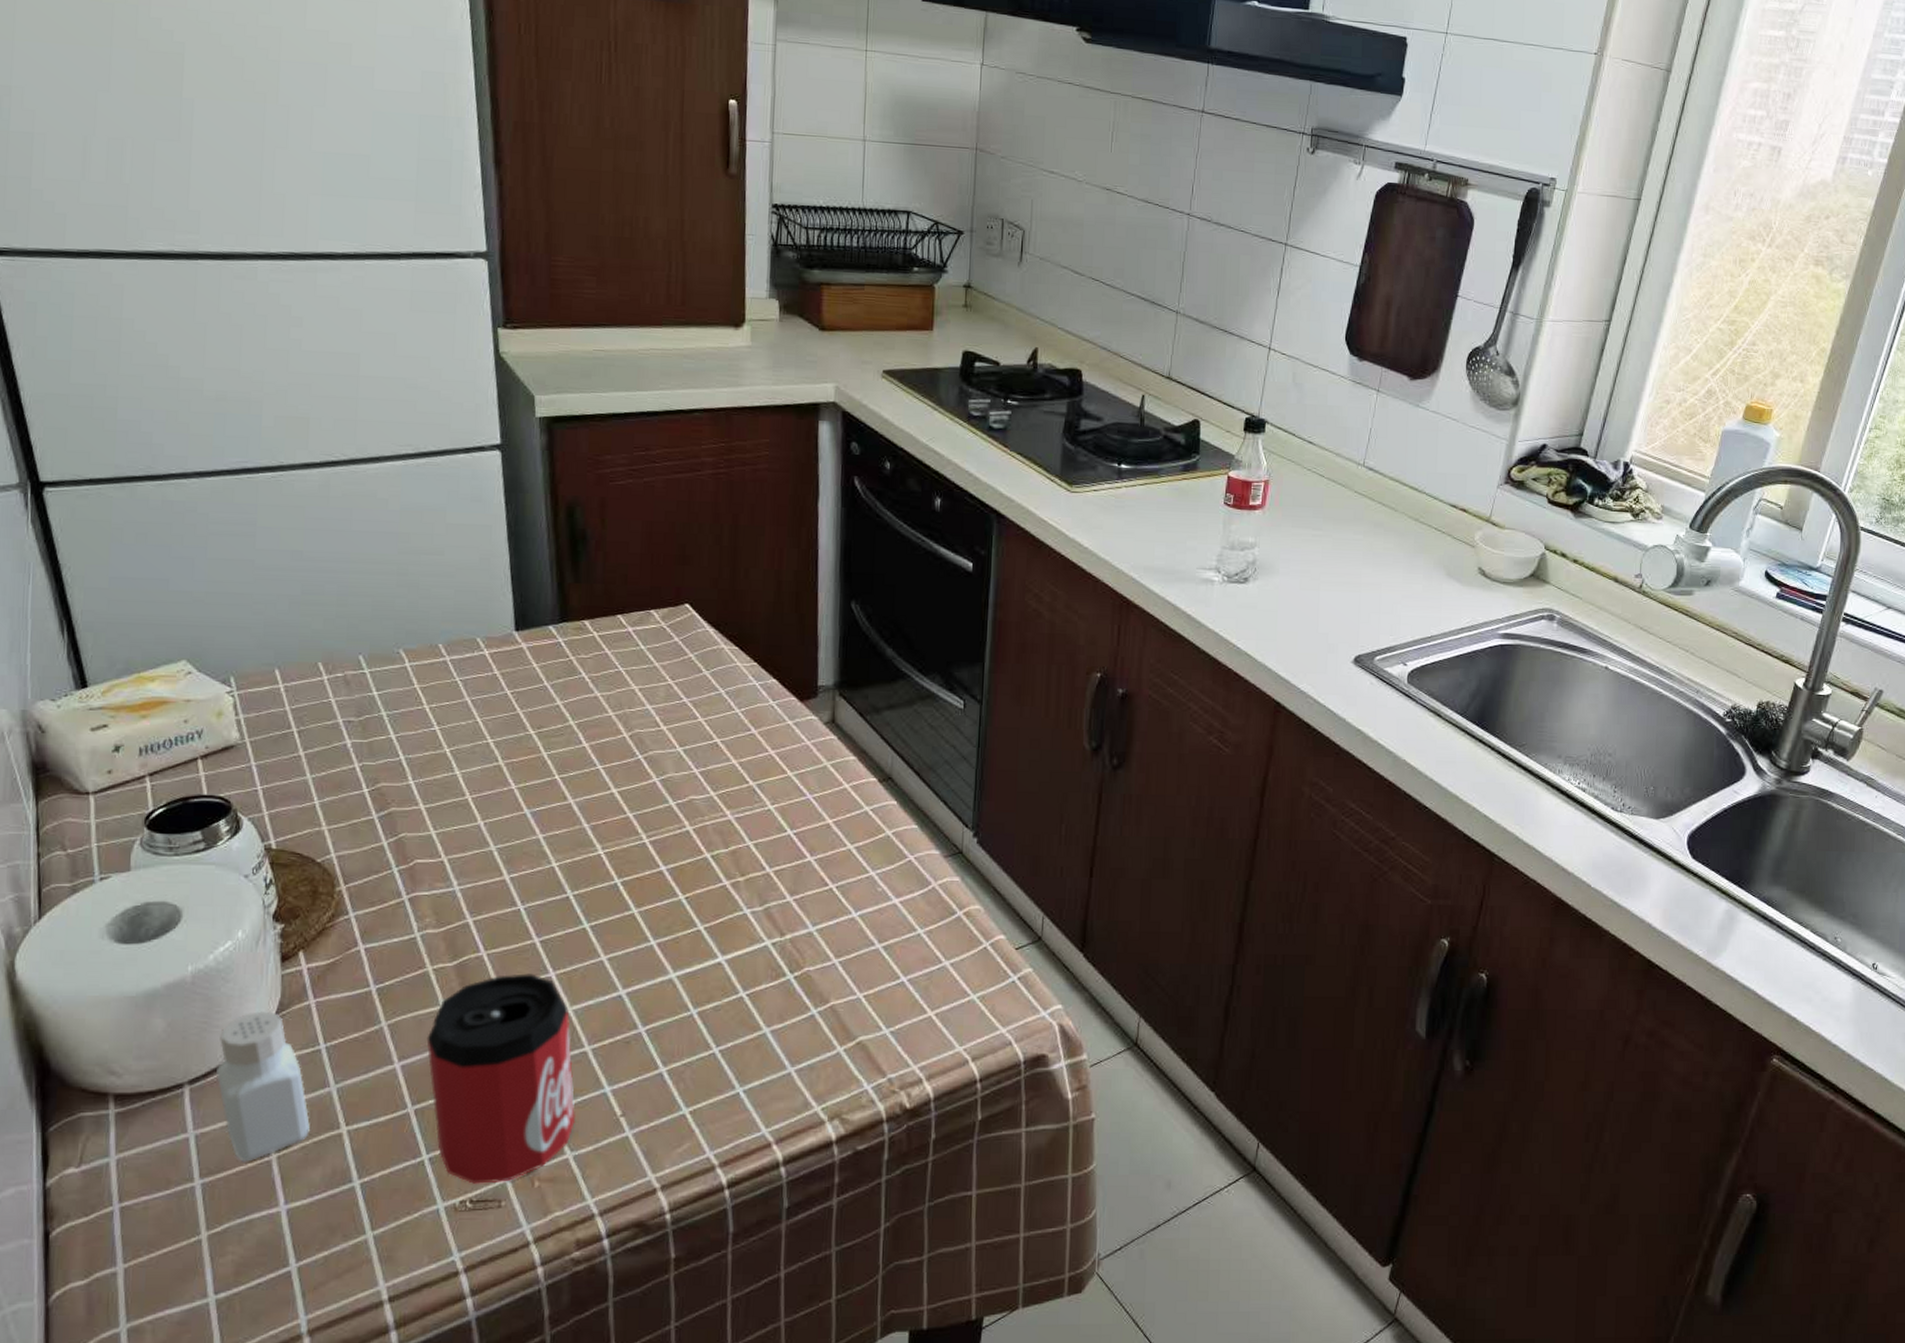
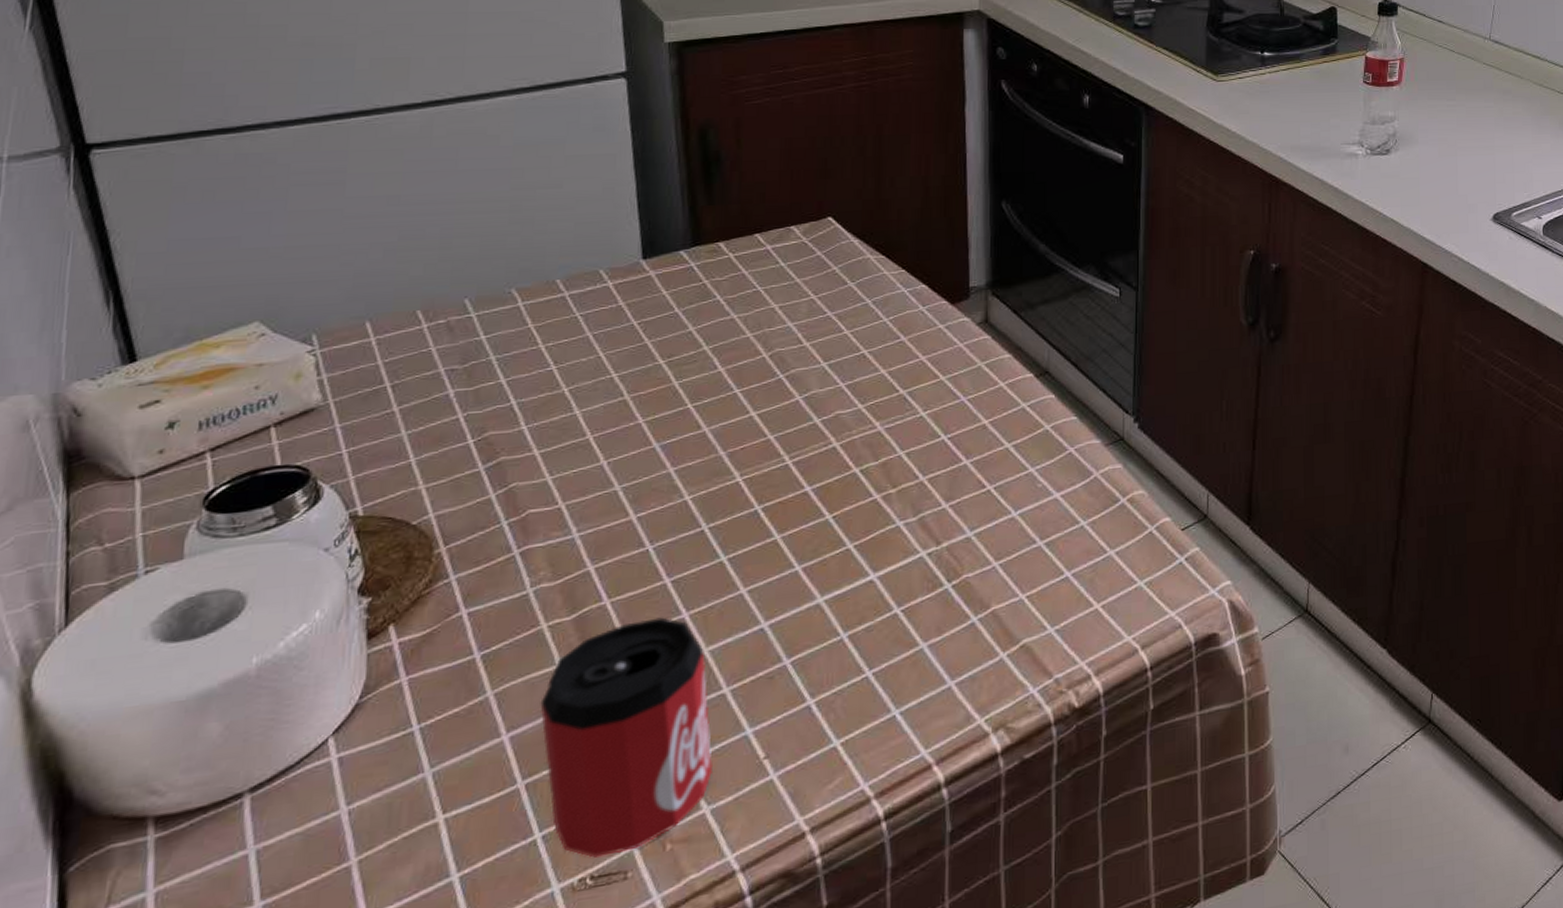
pepper shaker: present [216,1011,310,1162] -> none [285,696,399,873]

